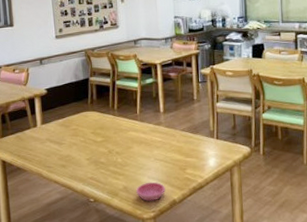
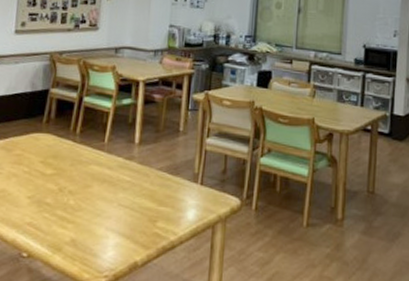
saucer: present [136,182,165,201] -> none [87,235,126,262]

